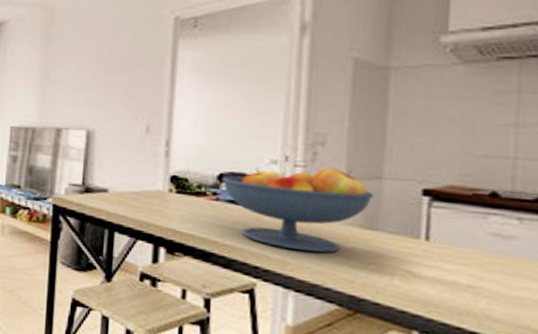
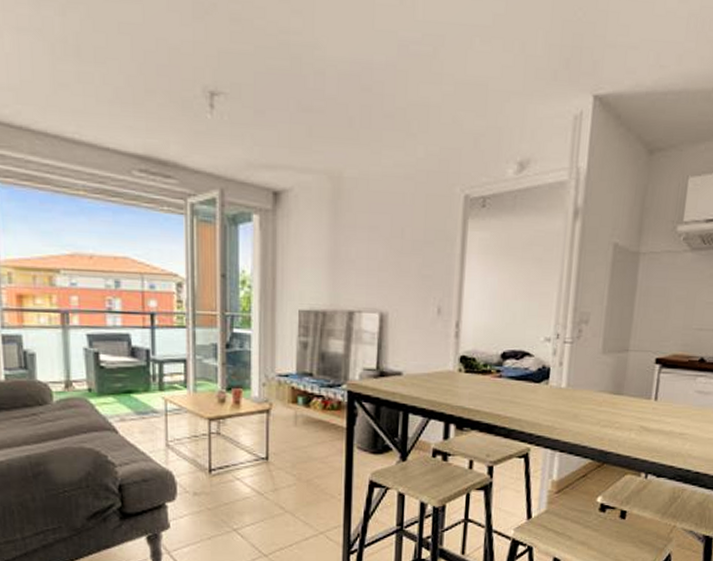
fruit bowl: present [221,167,374,253] -> none [504,342,622,418]

